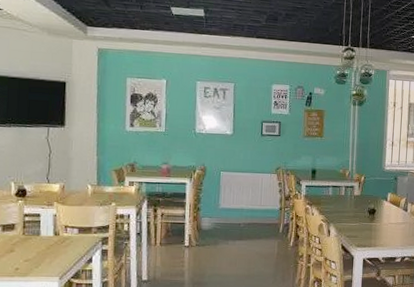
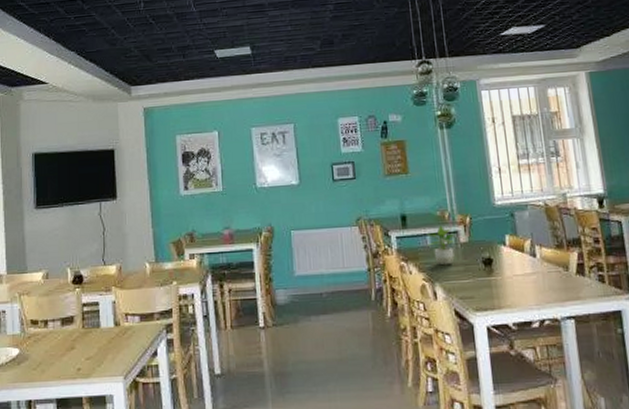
potted plant: none [329,181,351,211] -> present [426,225,455,266]

